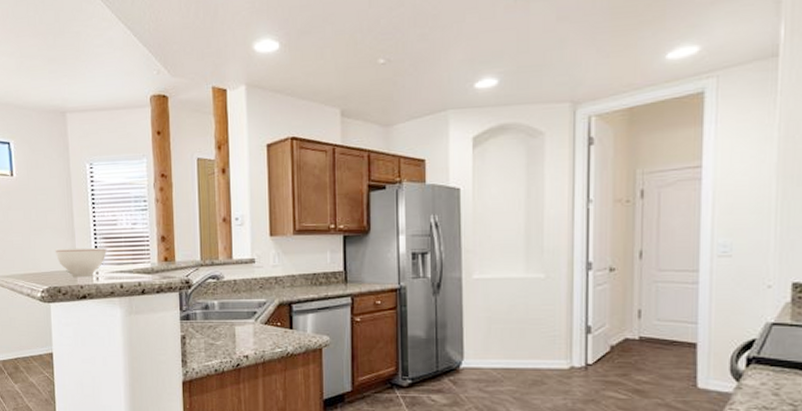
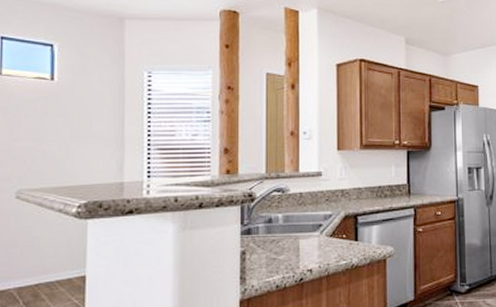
bowl: present [55,247,107,278] -> none [98,159,162,191]

